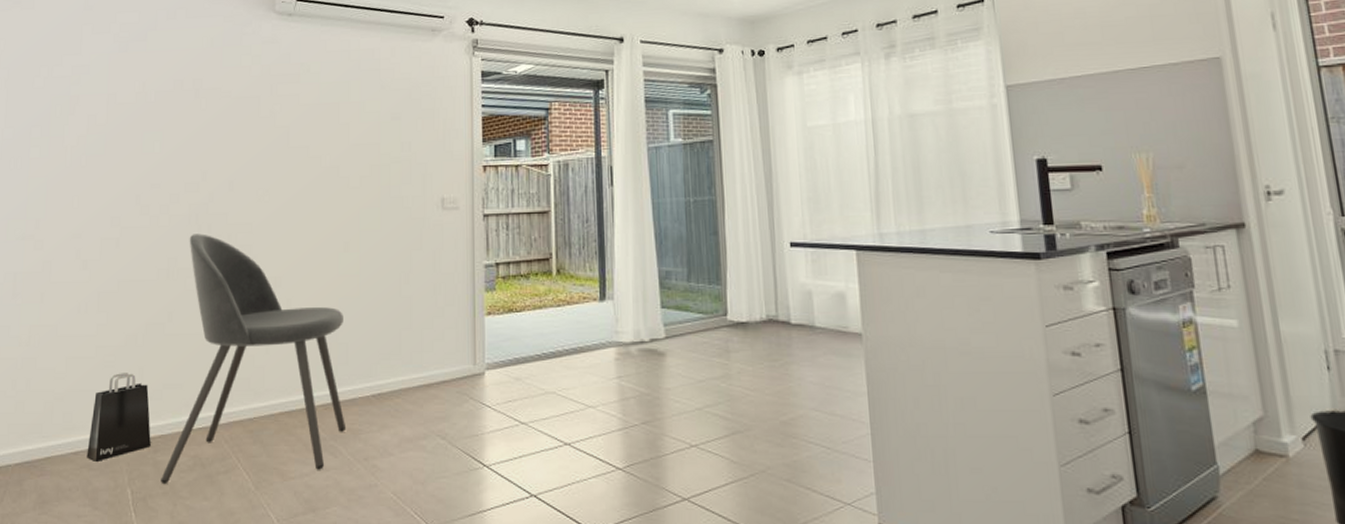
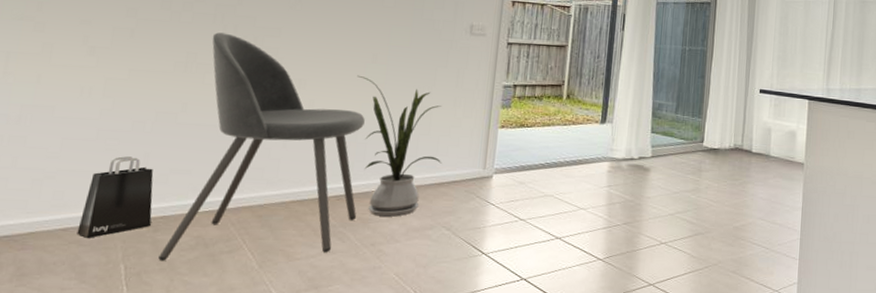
house plant: none [331,267,428,426] -> present [357,75,442,217]

